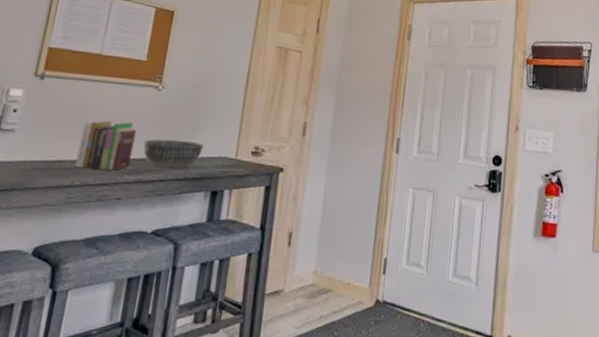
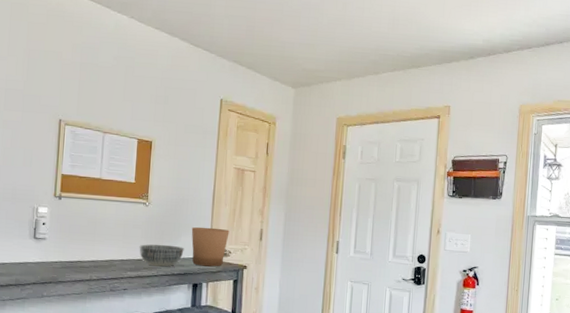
books: present [74,120,137,171] -> none [91,230,133,268]
planter: none [213,117,265,169] -> present [191,226,230,267]

